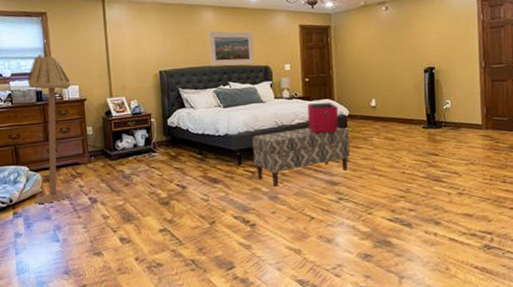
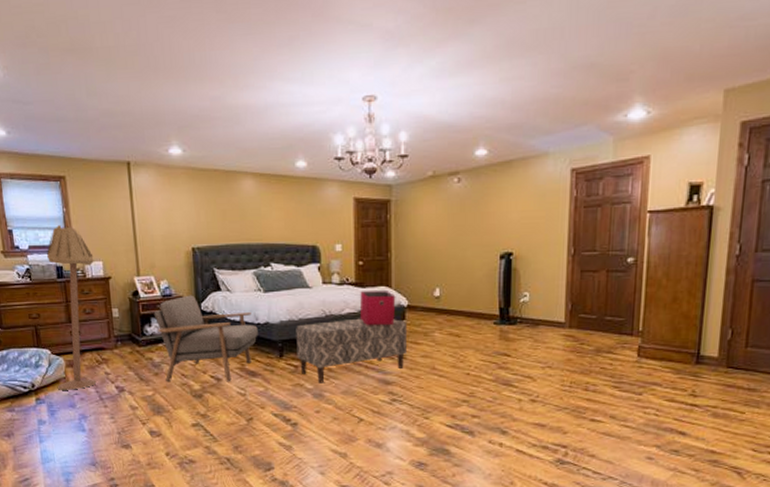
armchair: none [124,112,219,191] -> present [153,295,258,381]
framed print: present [208,31,255,66] -> none [248,202,301,244]

